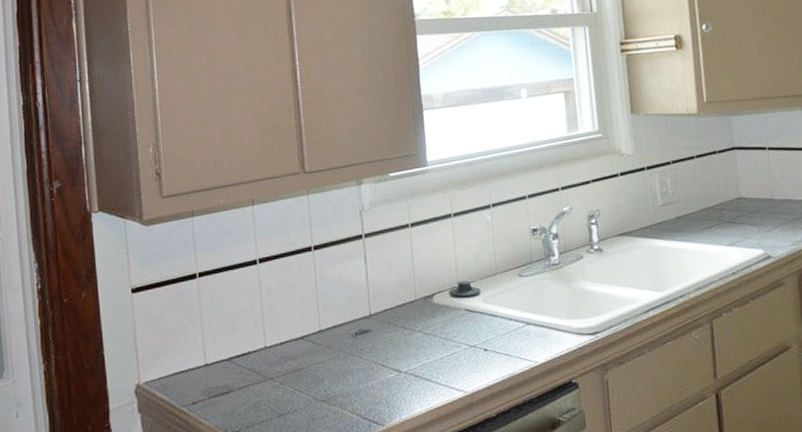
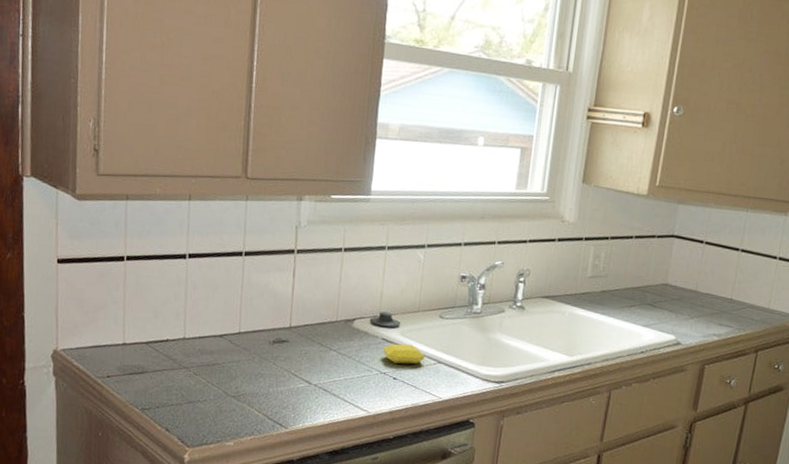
soap bar: none [467,309,513,333] -> present [382,343,425,364]

